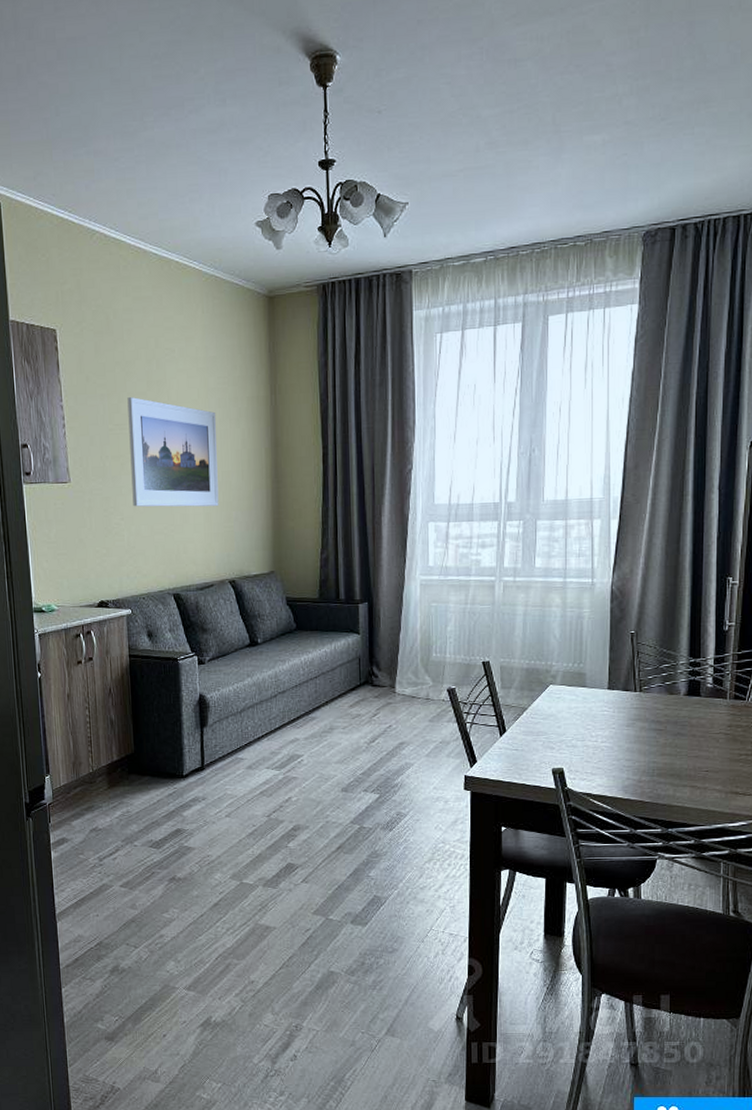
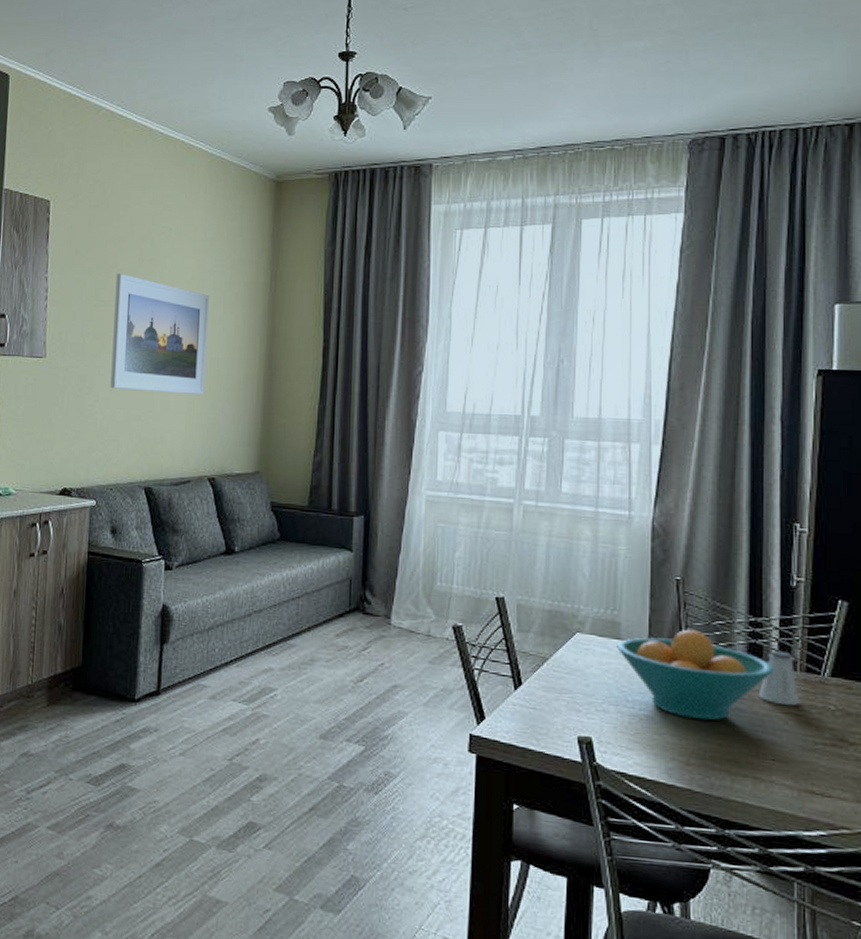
fruit bowl: none [583,673,709,746] -> present [617,629,774,721]
saltshaker: none [696,684,729,727] -> present [758,650,800,705]

